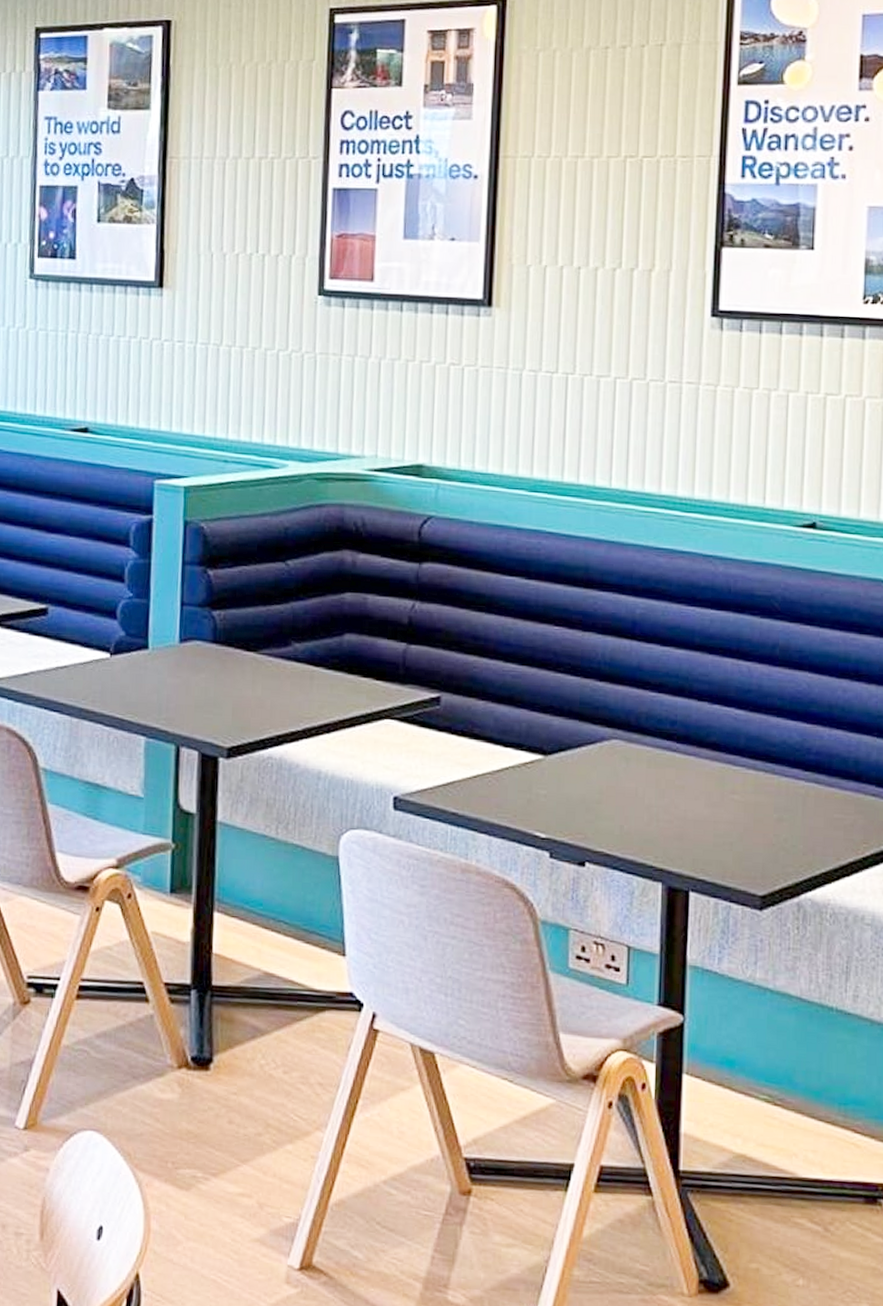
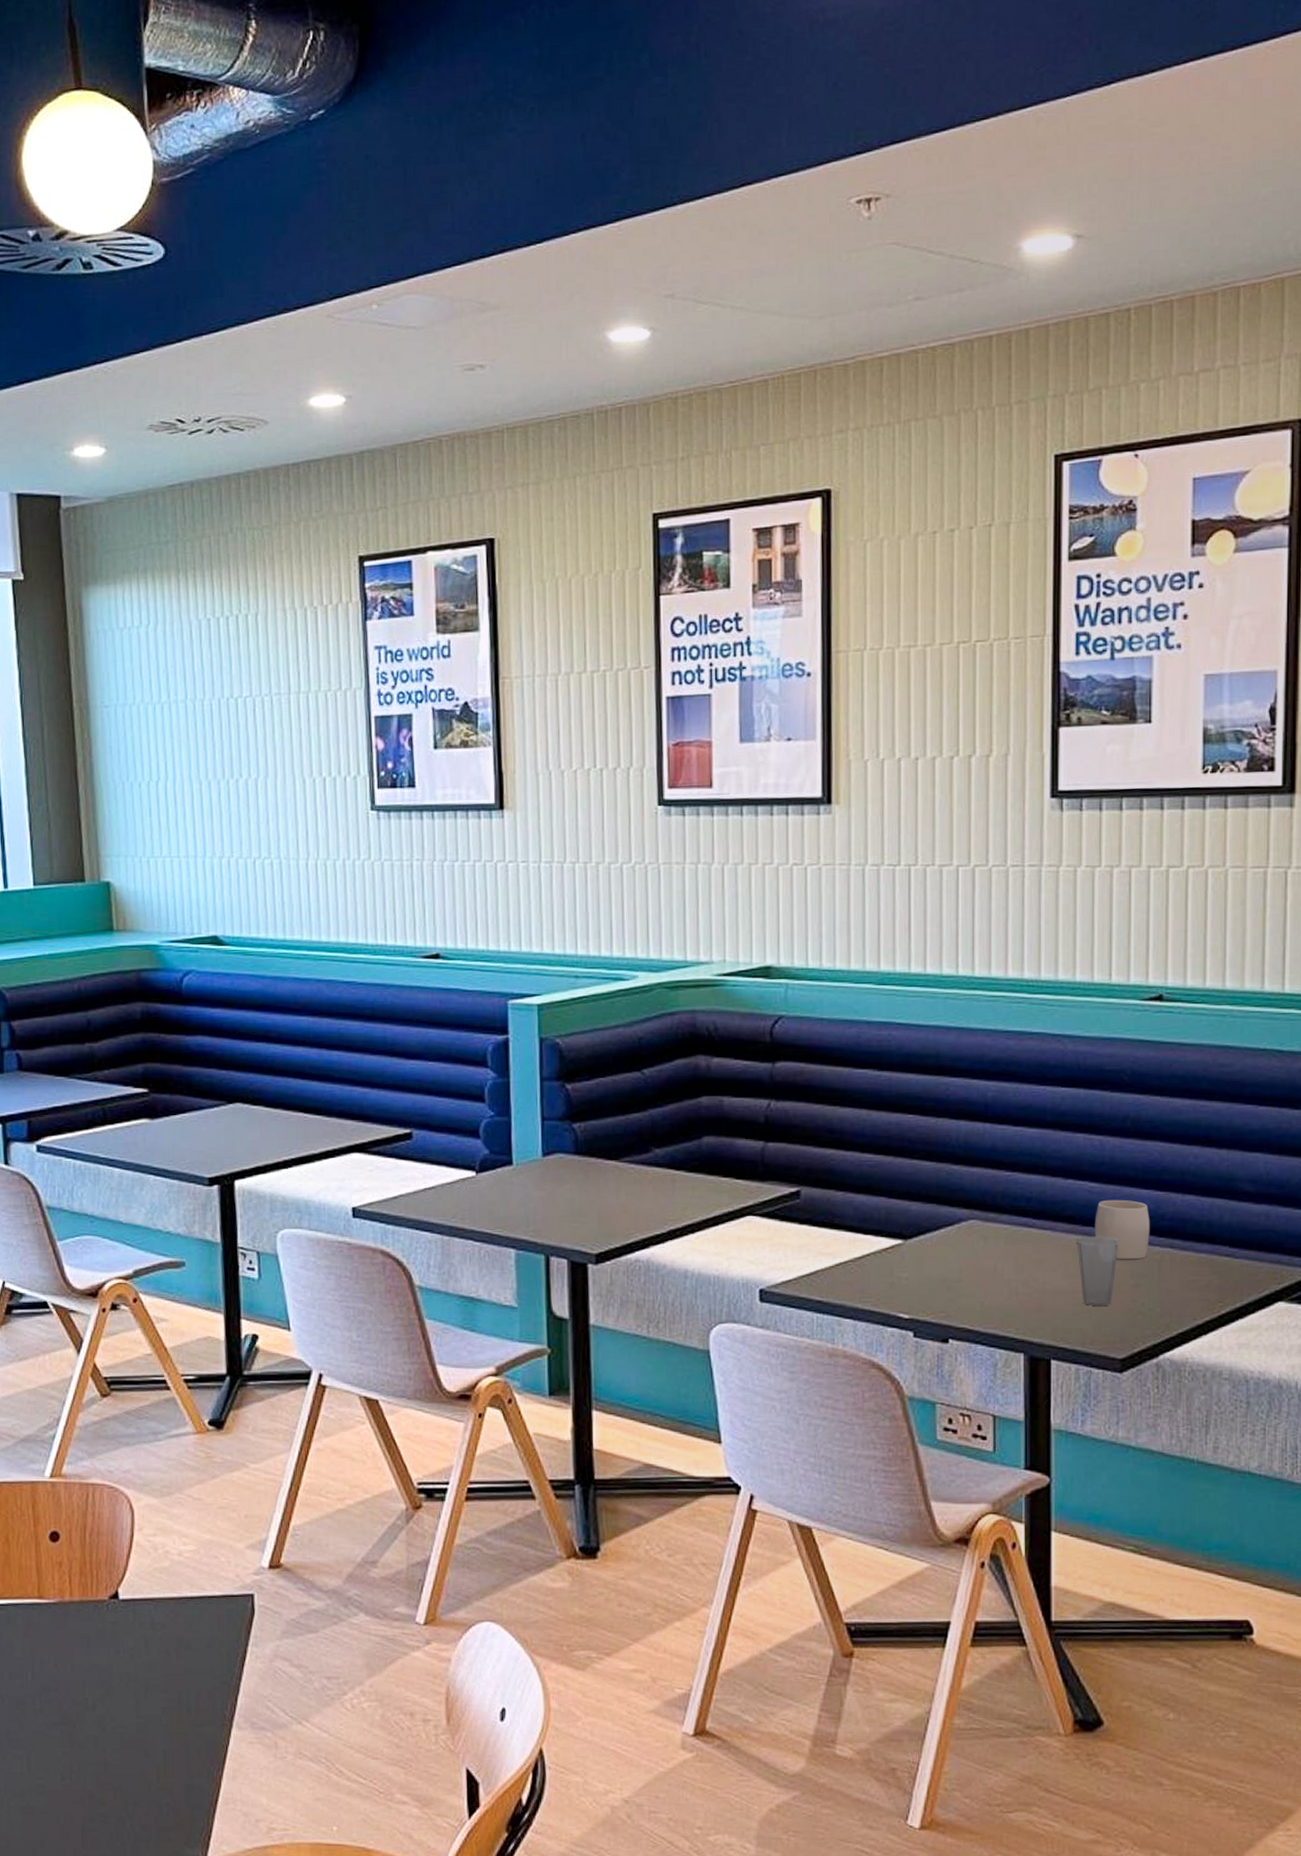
cup: none [721,765,764,839] -> present [1078,1236,1119,1307]
mug: none [739,728,796,794] -> present [1095,1199,1150,1261]

